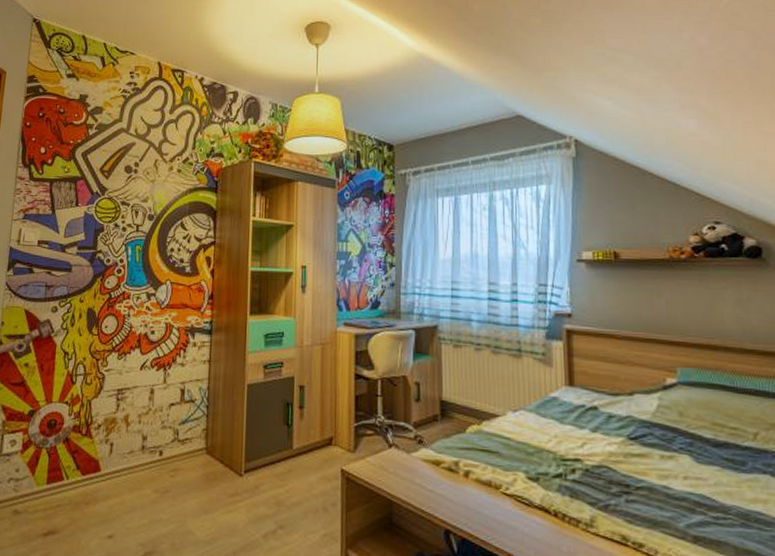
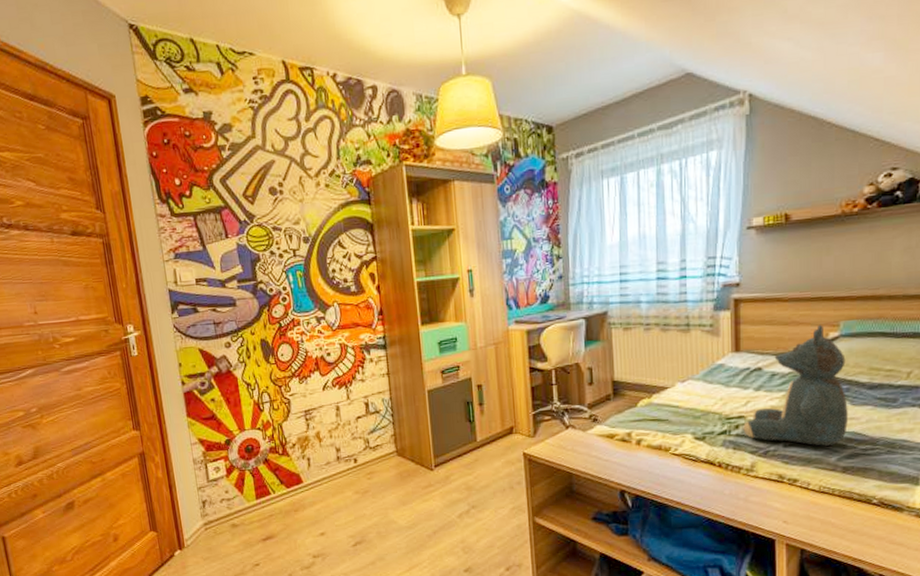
teddy bear: none [580,367,695,508] -> present [743,324,848,446]

